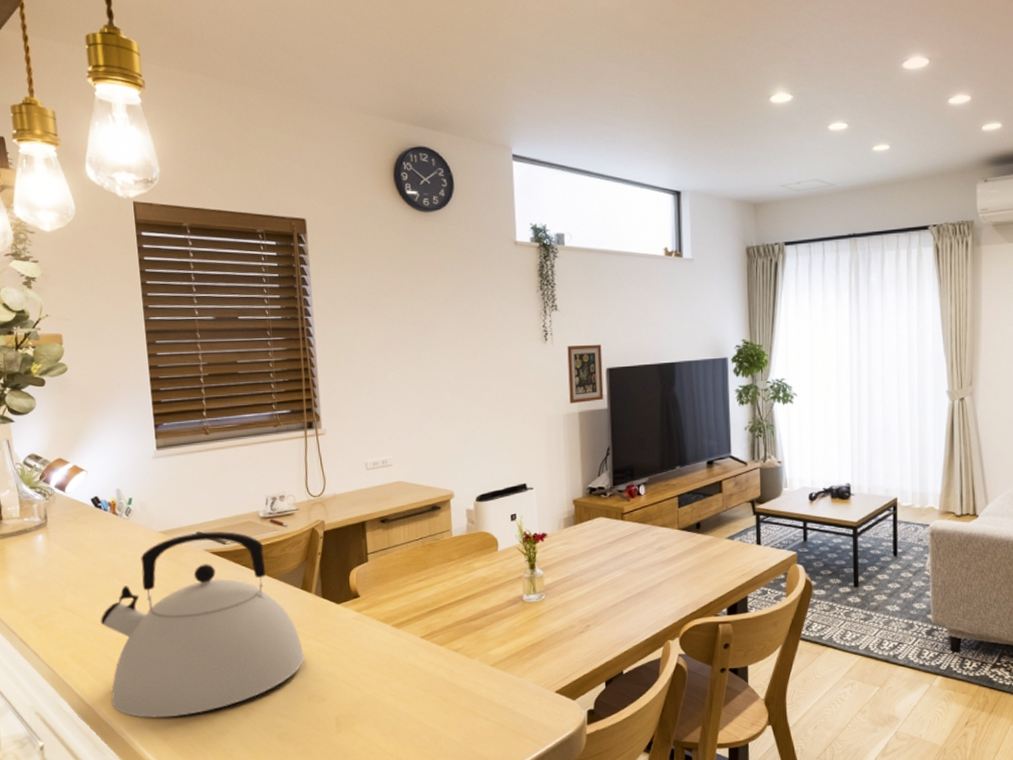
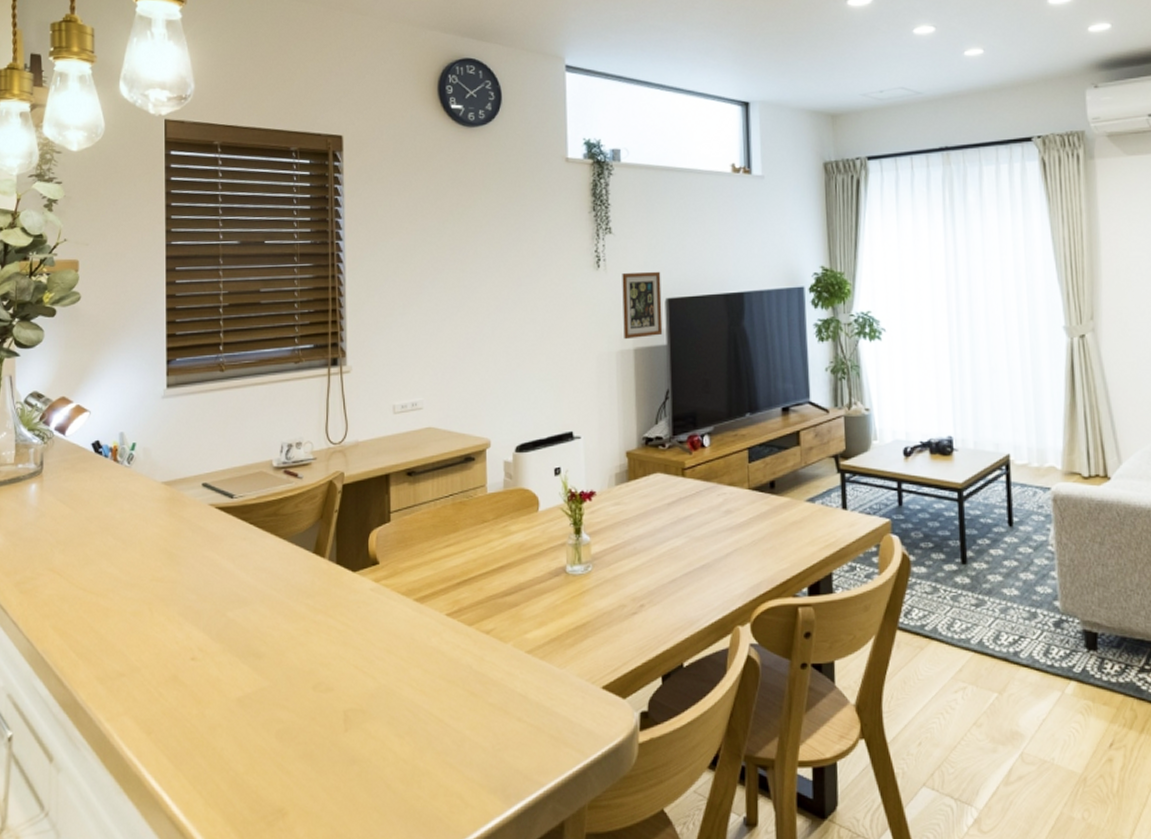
kettle: present [100,532,306,718] -> none [89,483,314,706]

